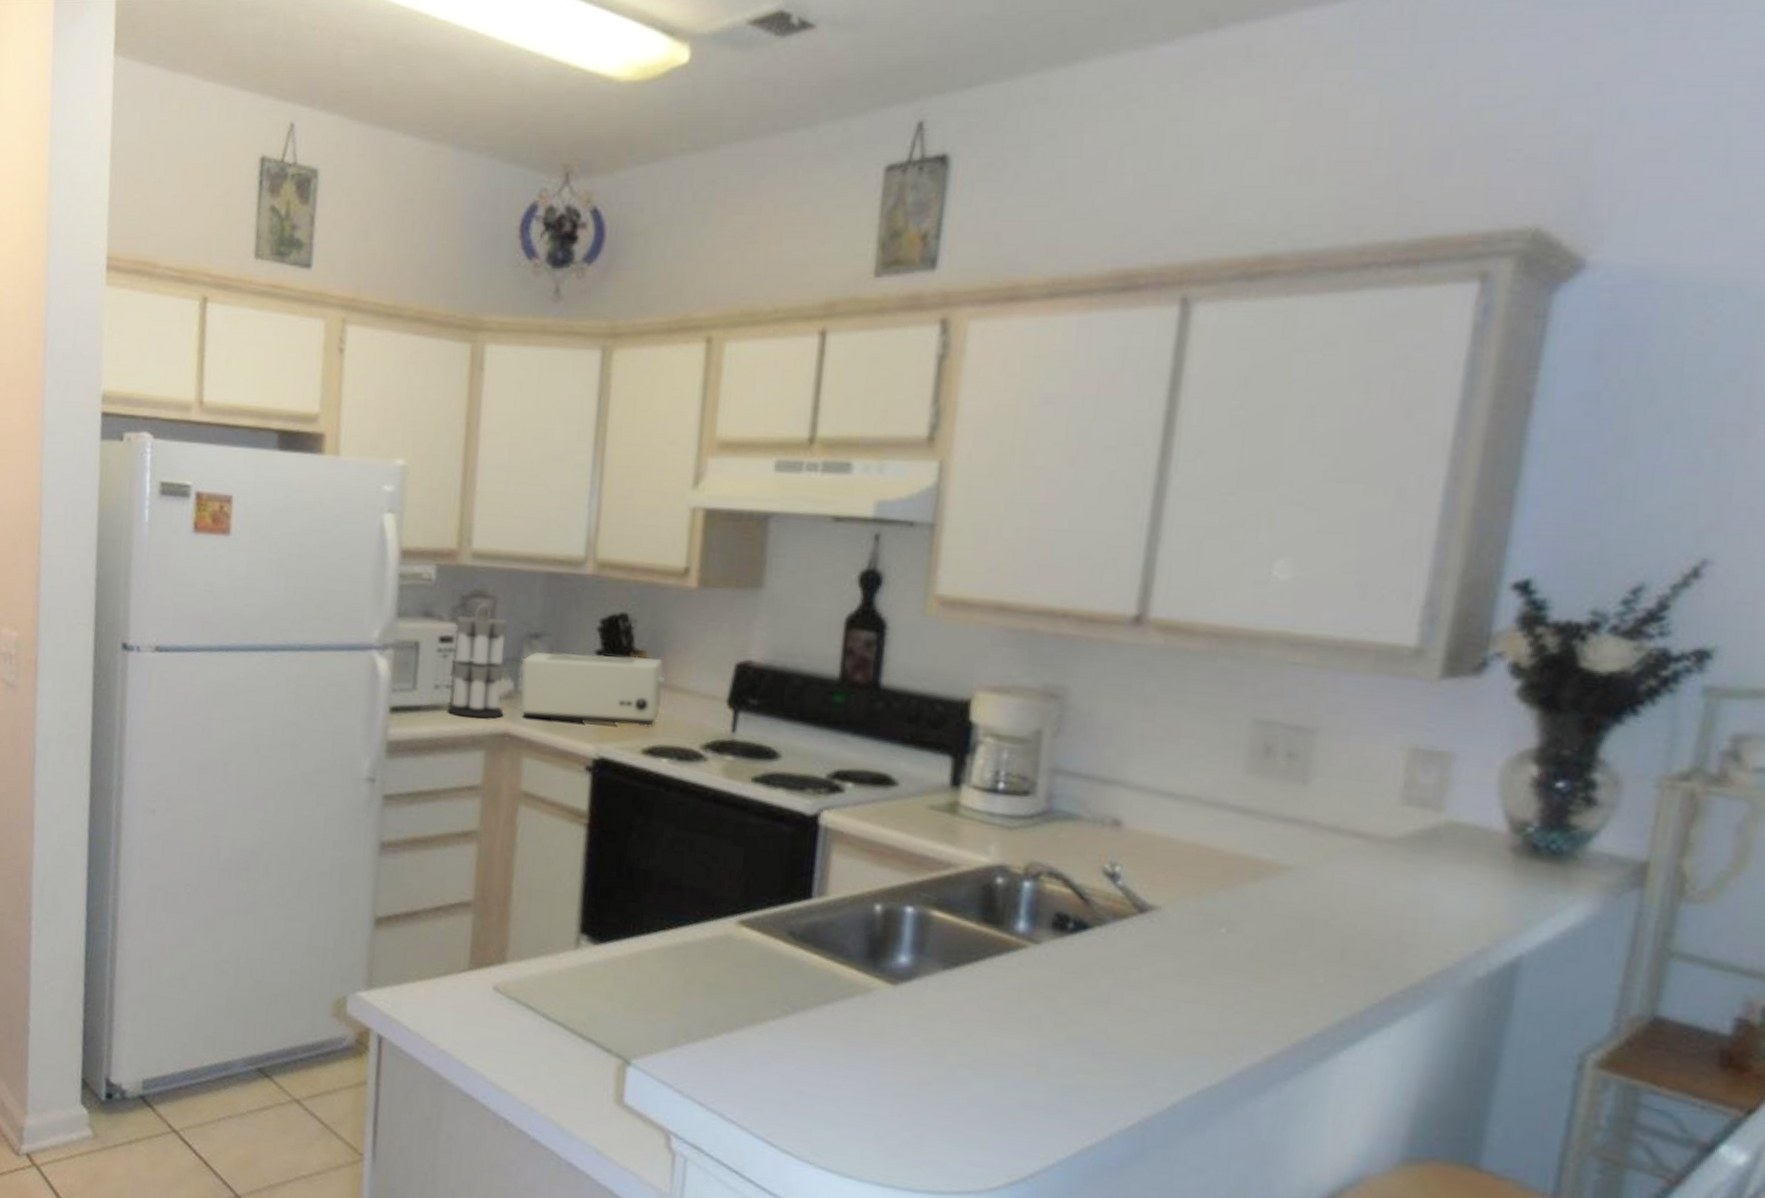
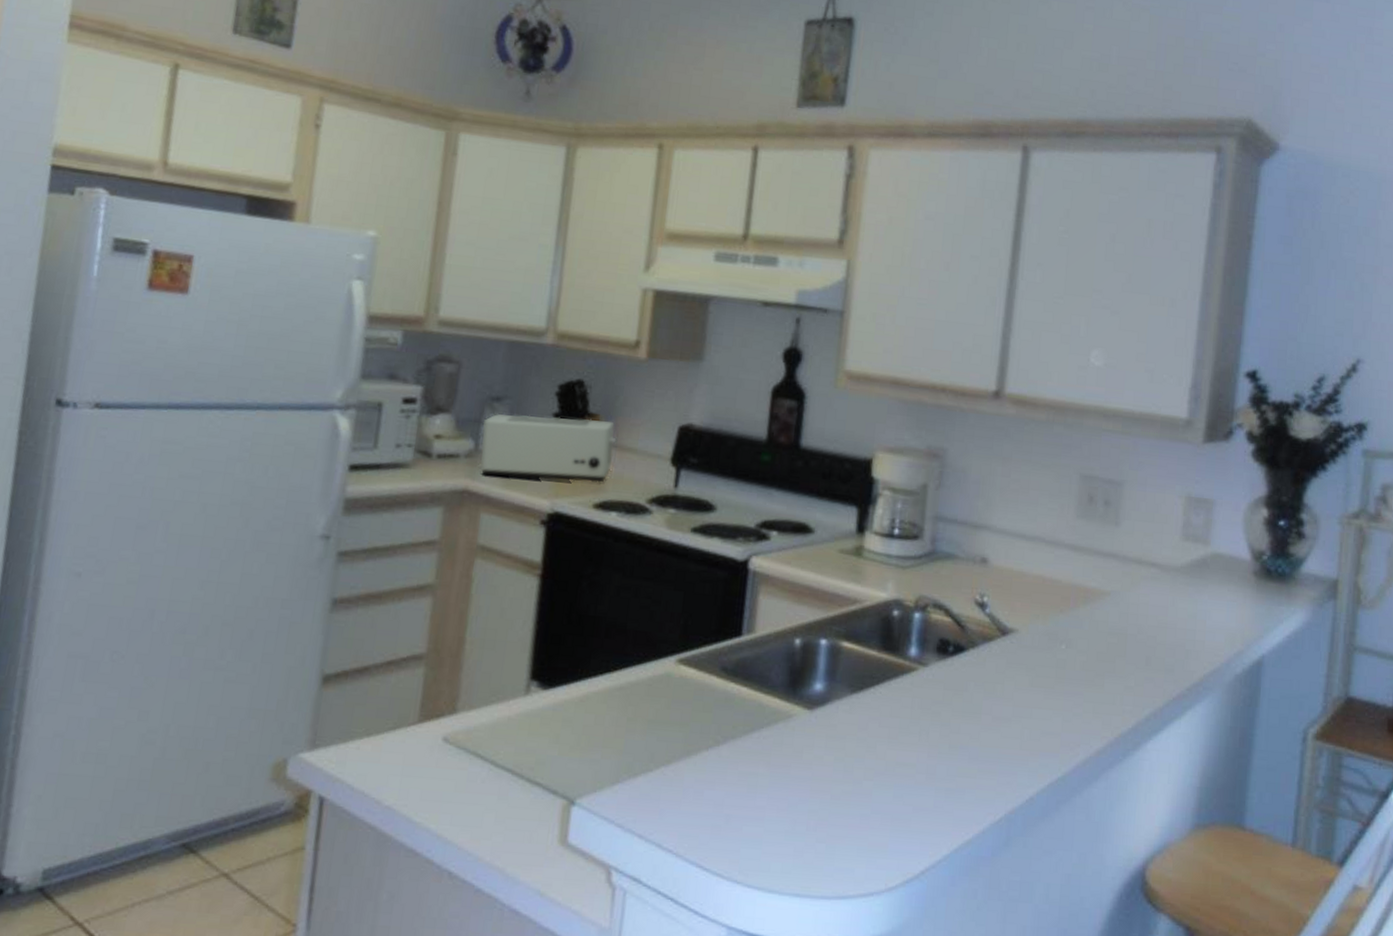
spice rack: present [447,604,509,720] -> none [407,368,472,477]

